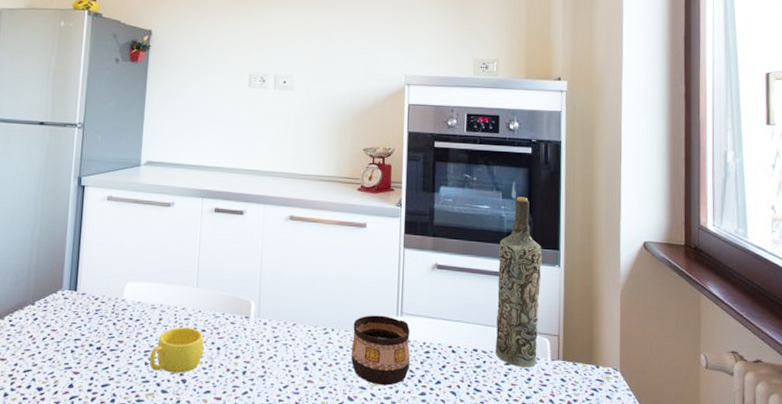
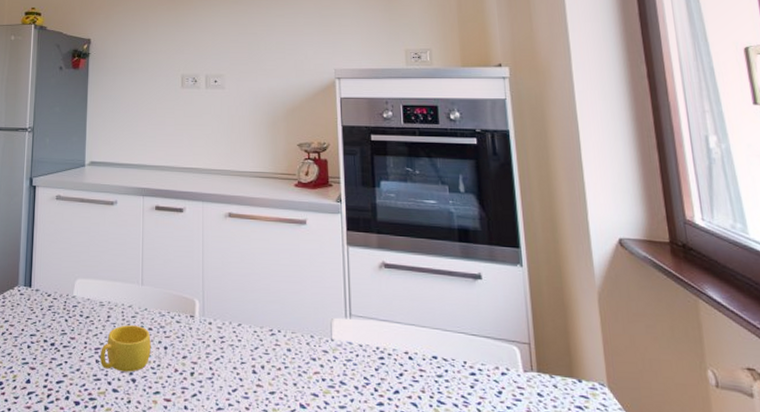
cup: present [350,315,410,386] -> none [299,316,363,394]
bottle: present [495,196,542,367] -> none [451,190,507,379]

